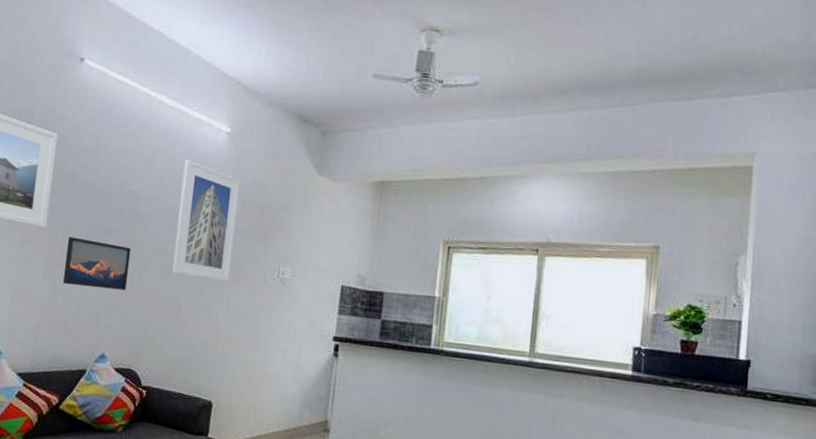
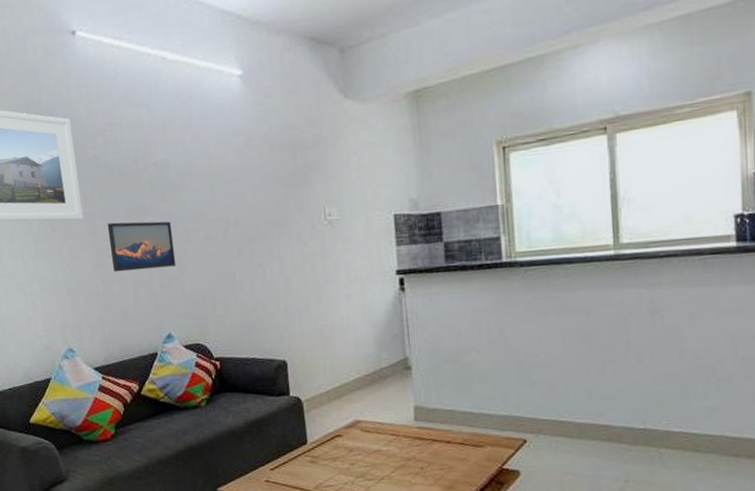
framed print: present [171,159,241,281] -> none [202,115,276,239]

